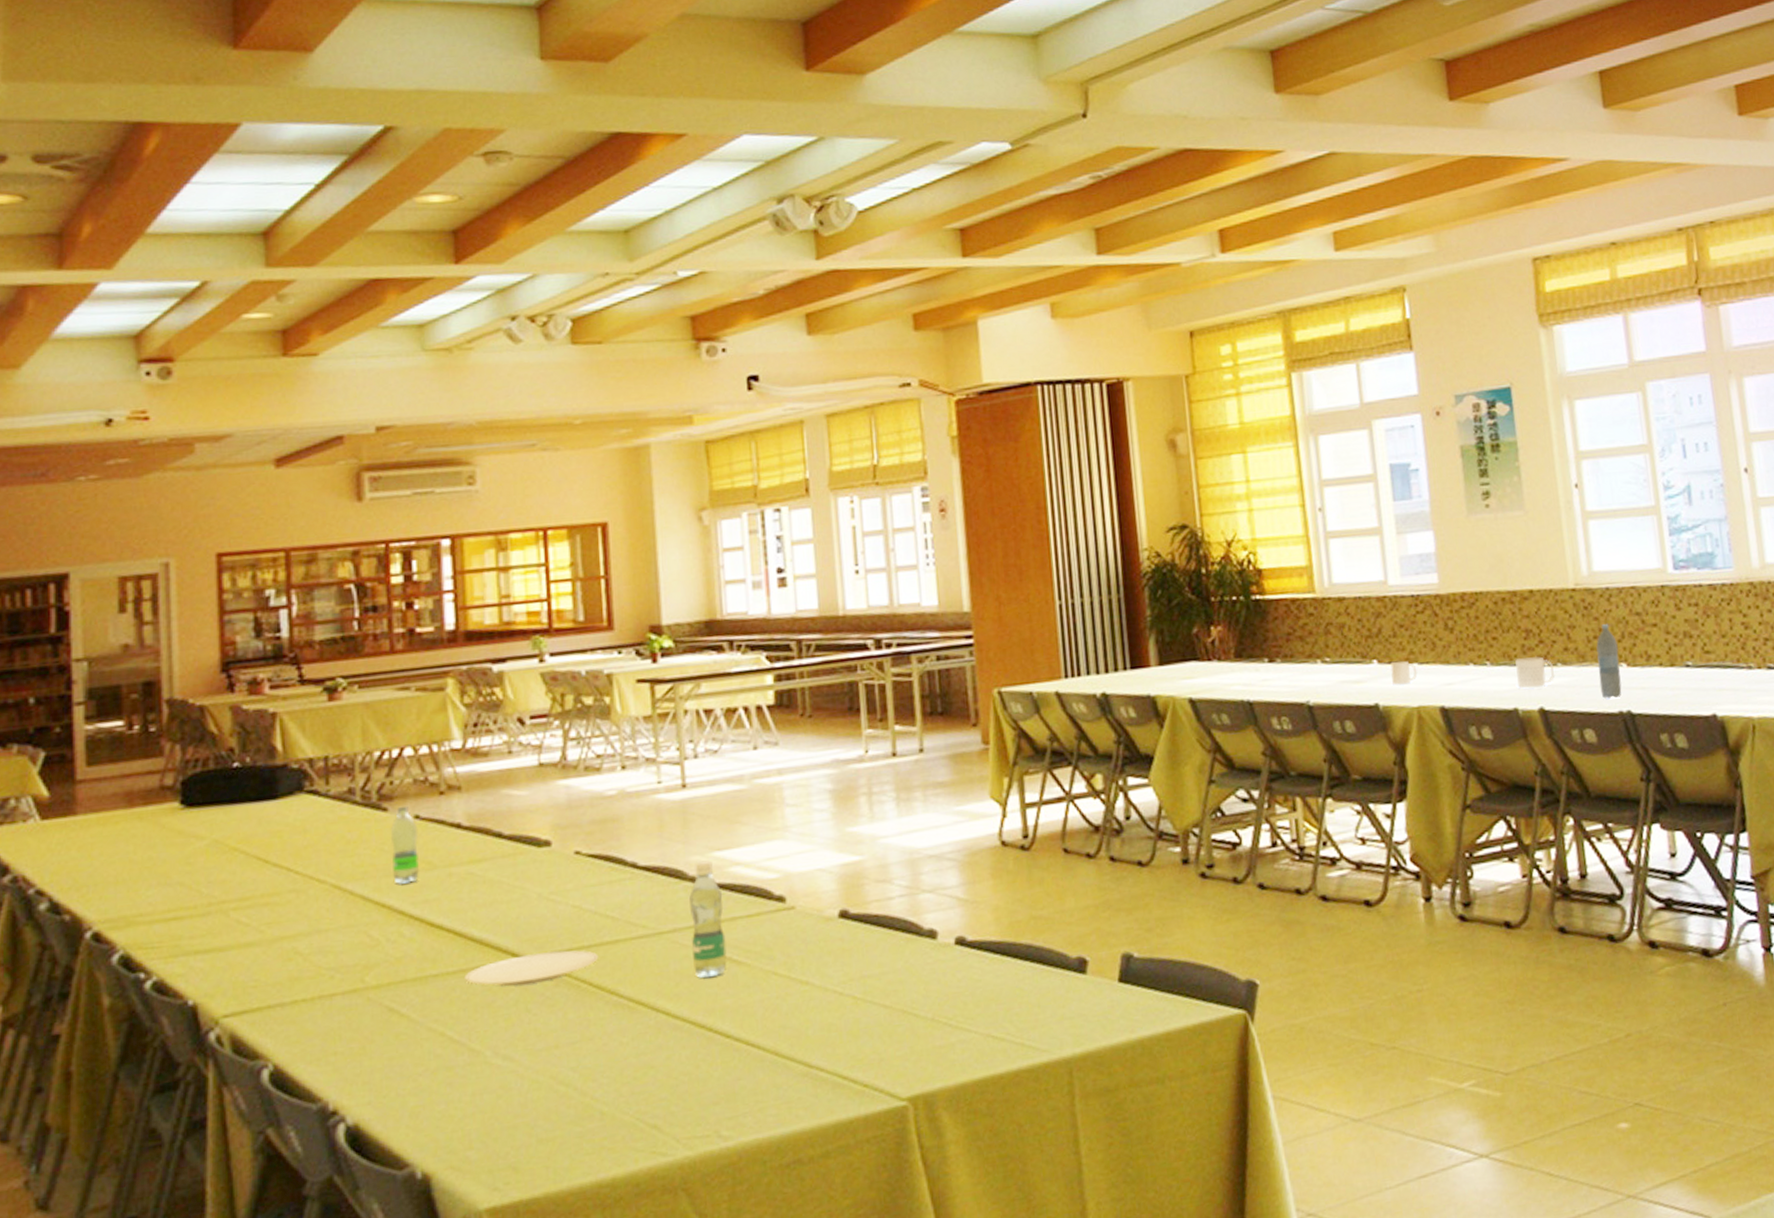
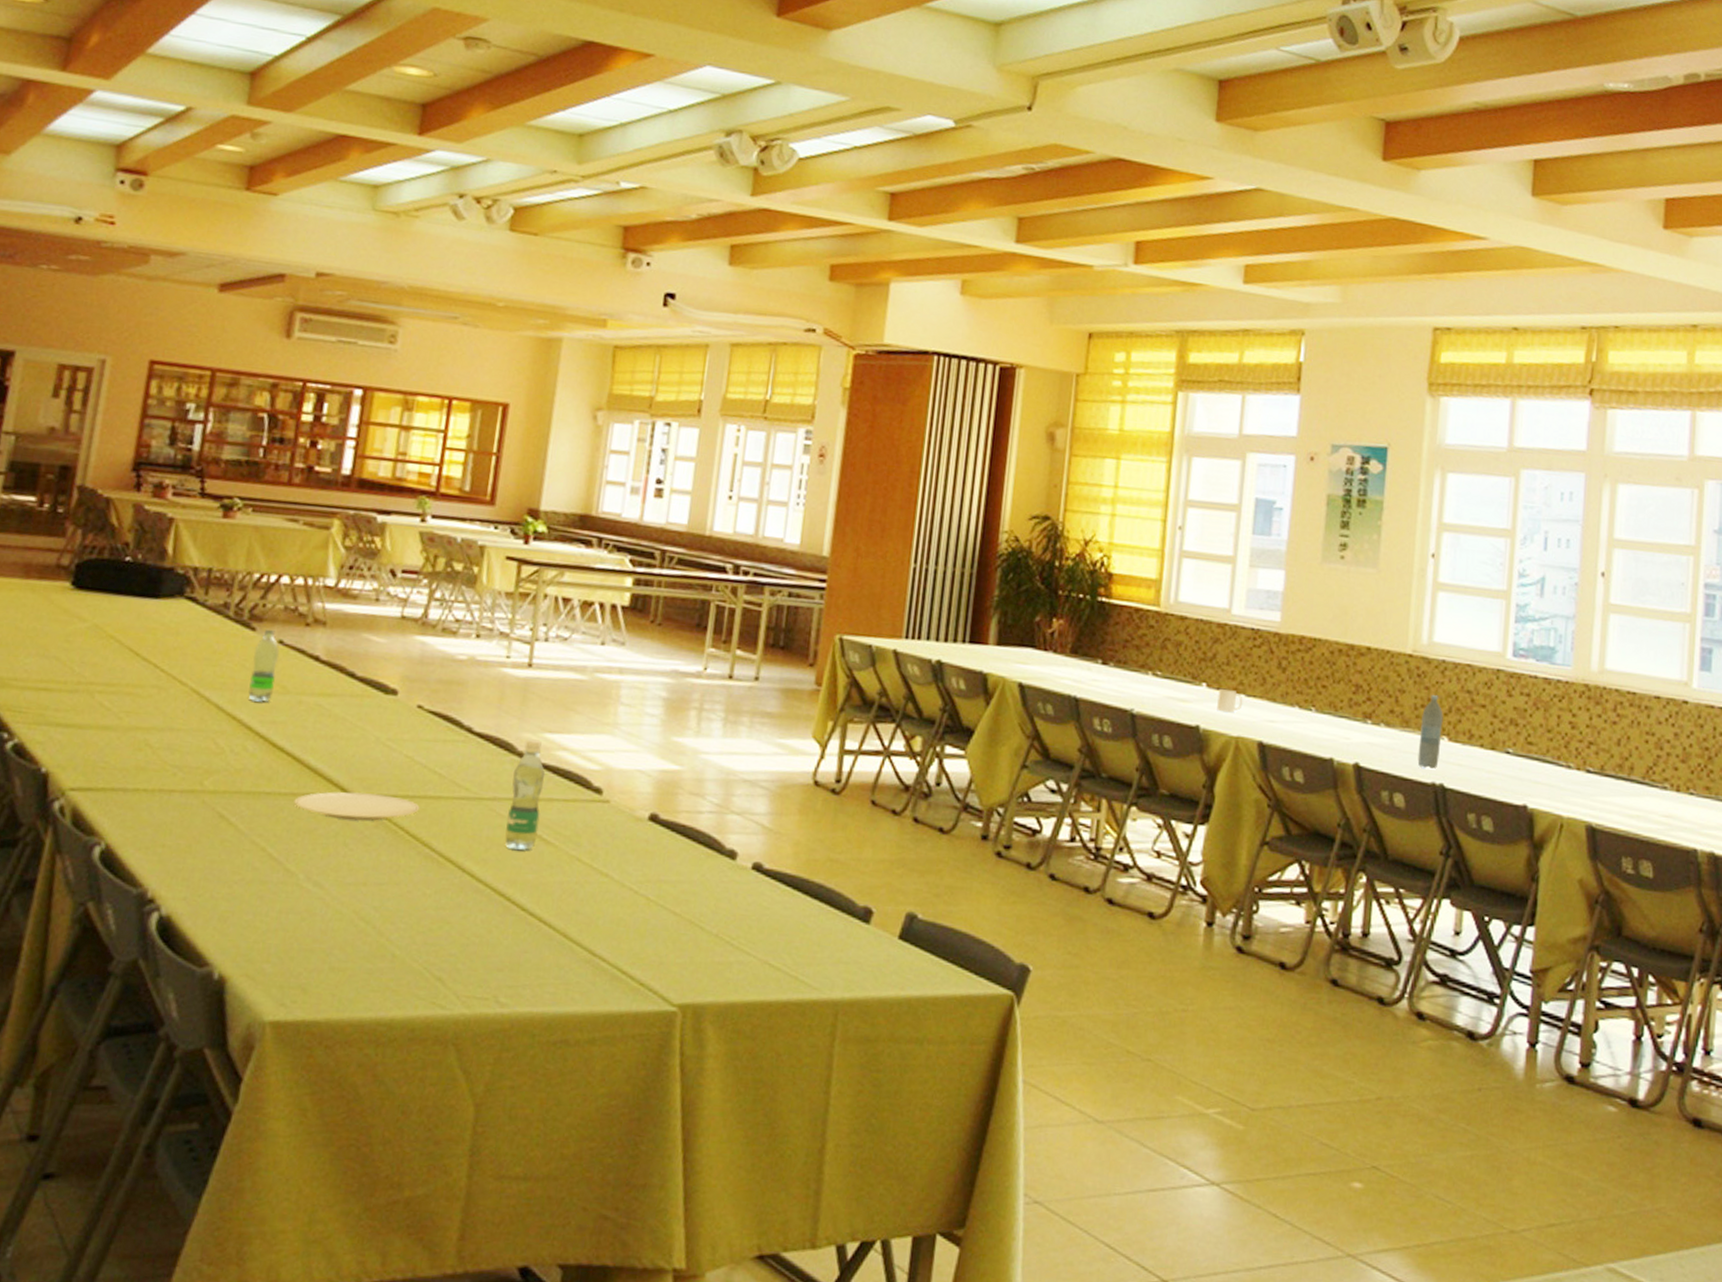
mug: present [1515,655,1555,689] -> none [1338,711,1377,743]

